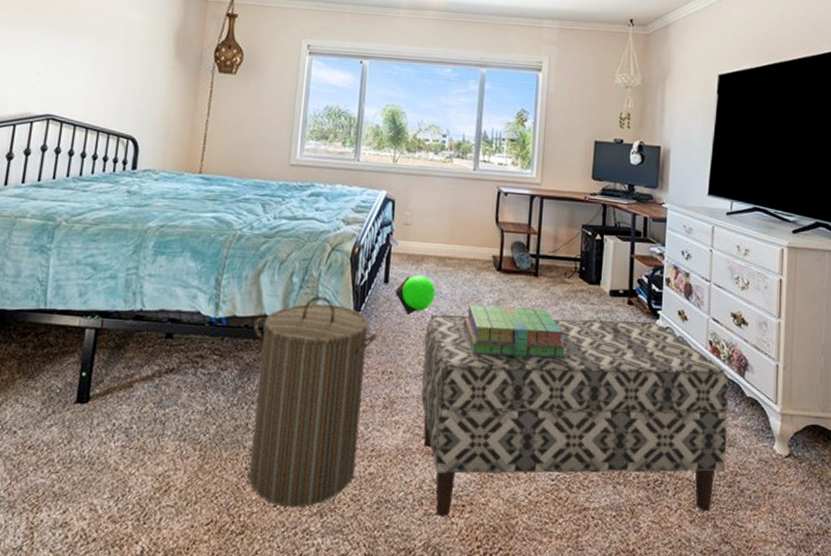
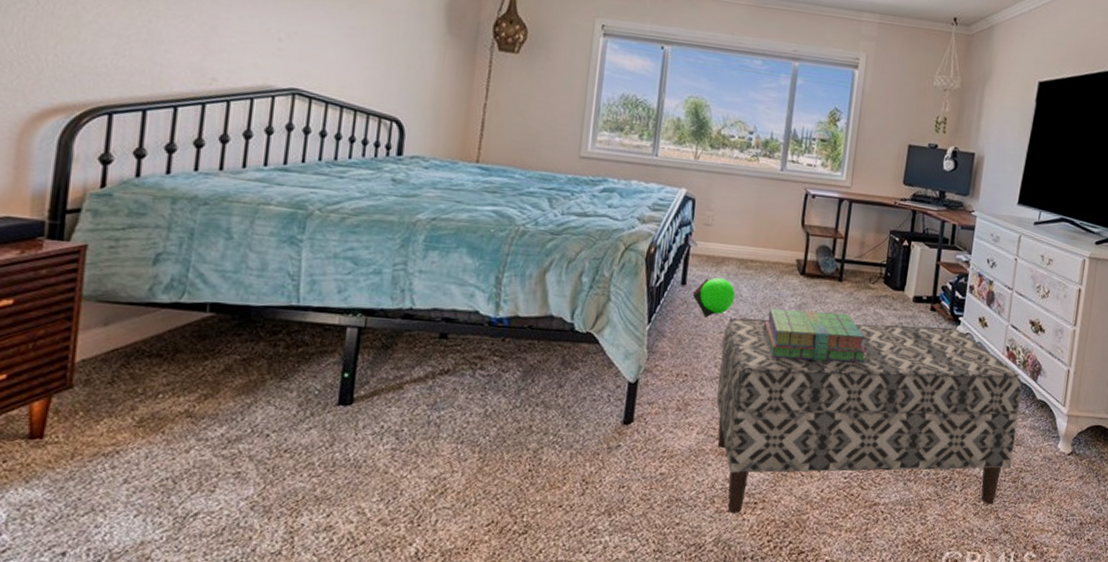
laundry hamper: present [249,296,378,507] -> none [533,296,674,507]

